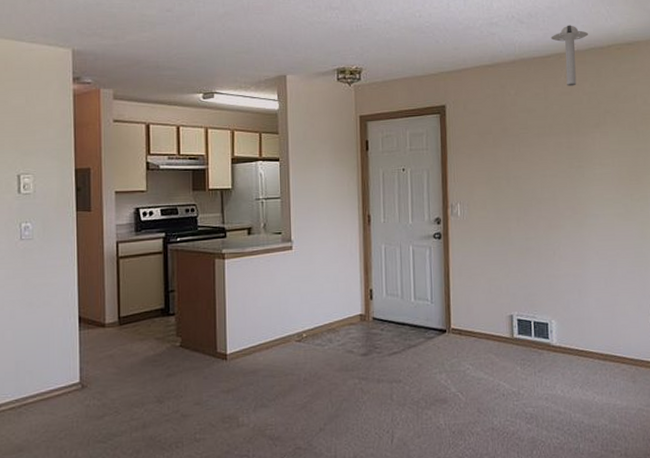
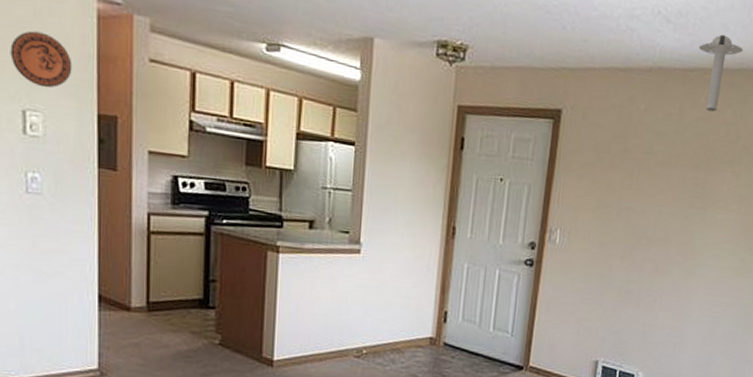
decorative plate: none [9,113,55,155] -> present [10,30,72,88]

